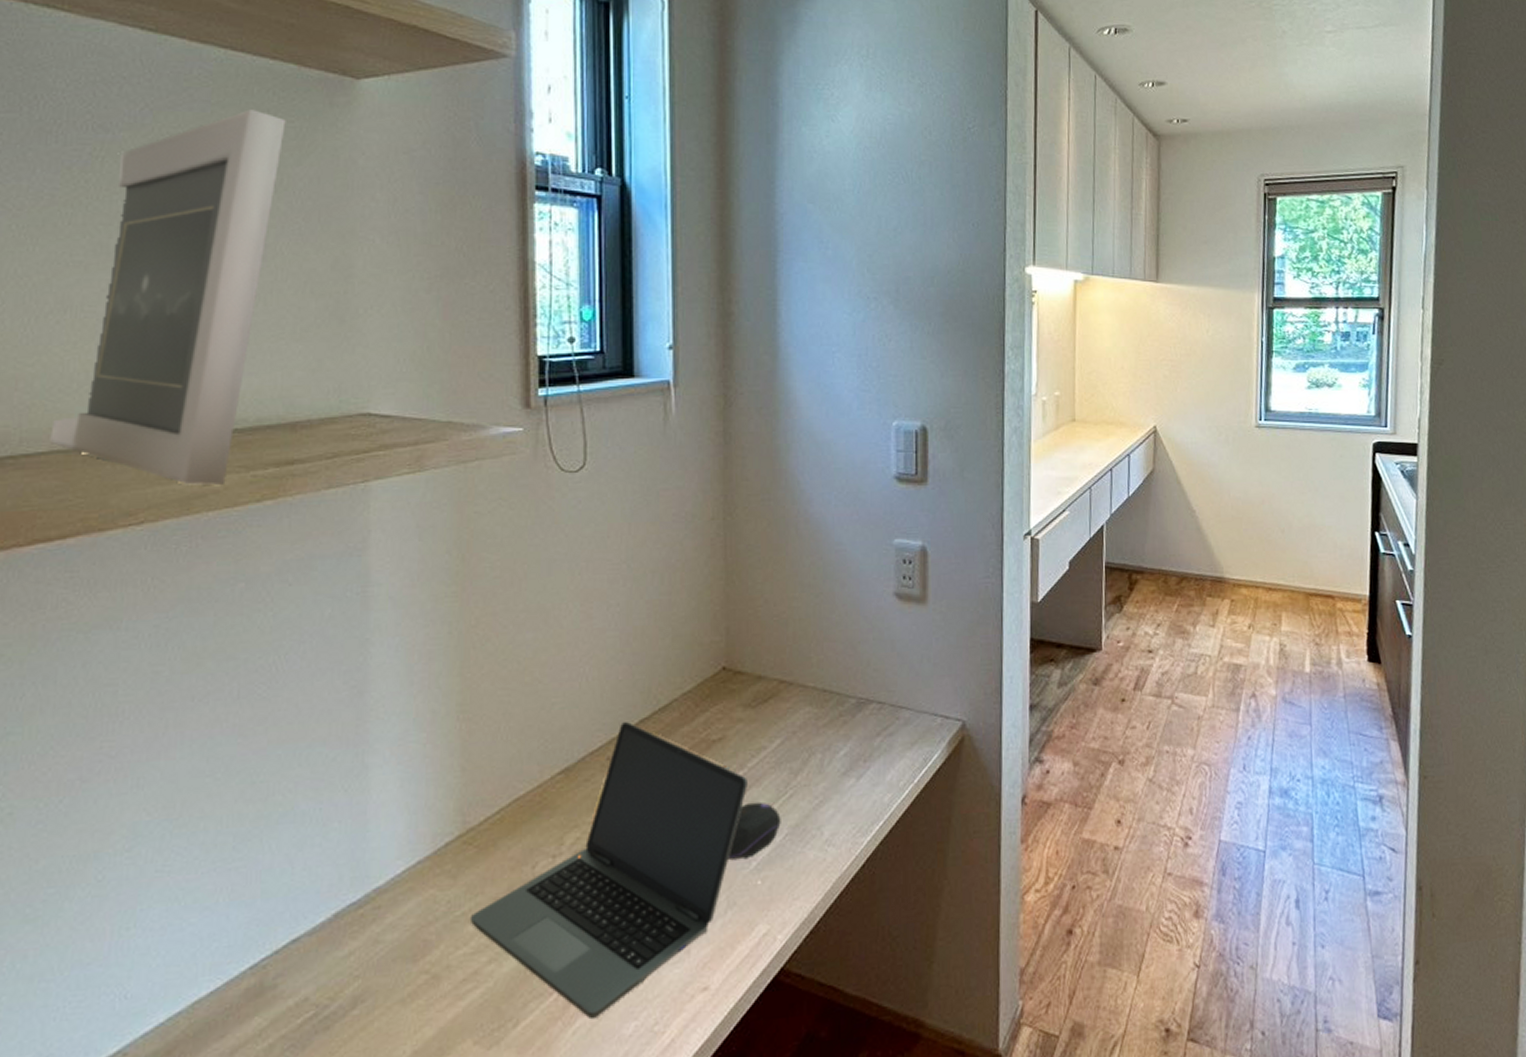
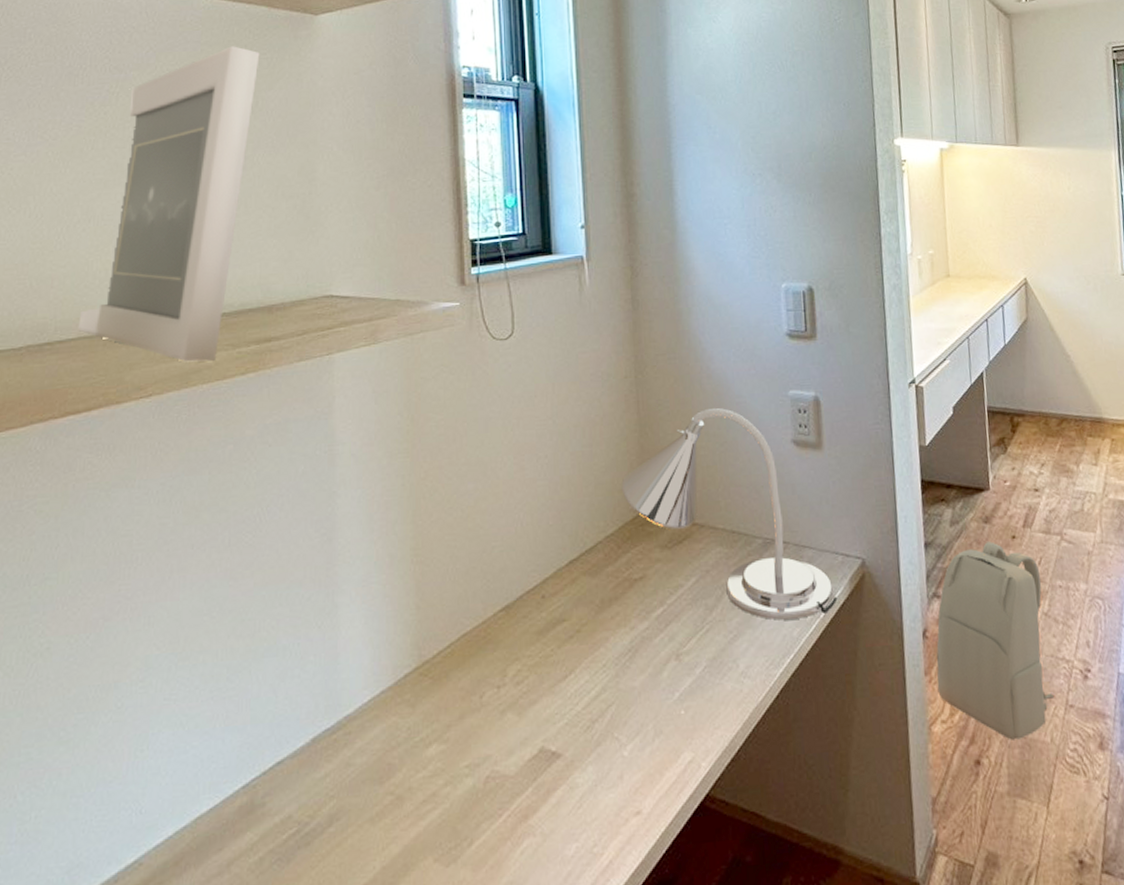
laptop: present [469,722,747,1020] -> none [427,563,668,841]
table lamp: none [702,555,934,785] -> present [621,407,838,620]
computer mouse: present [728,801,781,861] -> none [653,636,700,692]
backpack: none [1033,704,1153,909] -> present [936,541,1055,740]

